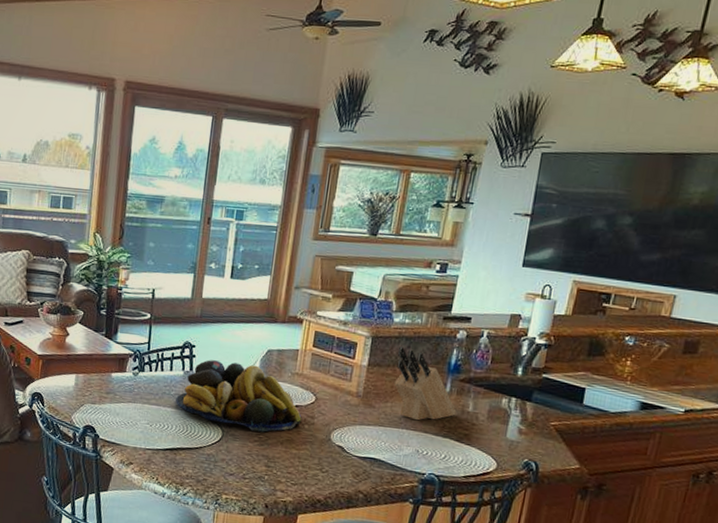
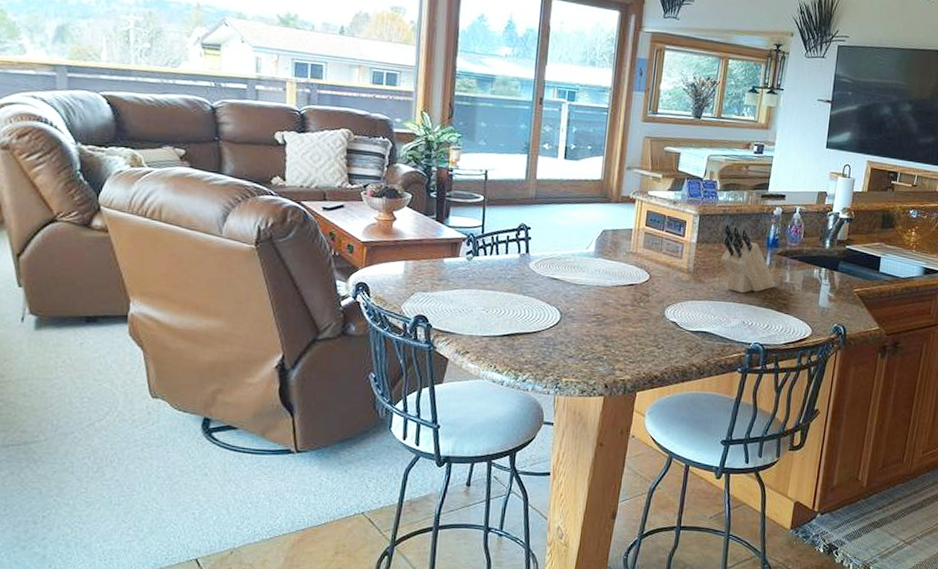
fruit bowl: present [176,360,302,432] -> none [512,241,637,312]

